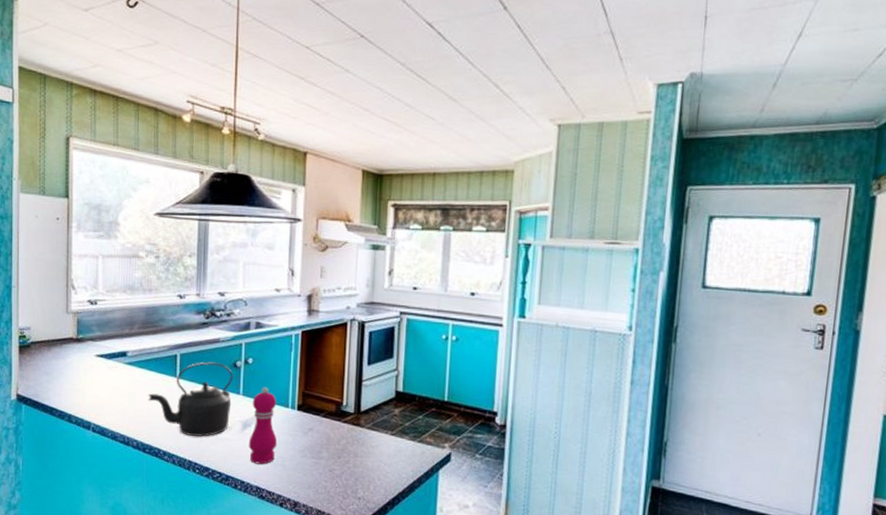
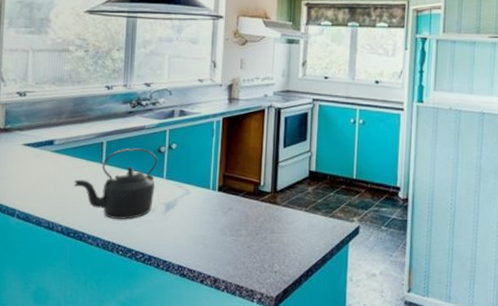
pepper mill: present [248,387,278,465] -> none [171,170,199,244]

